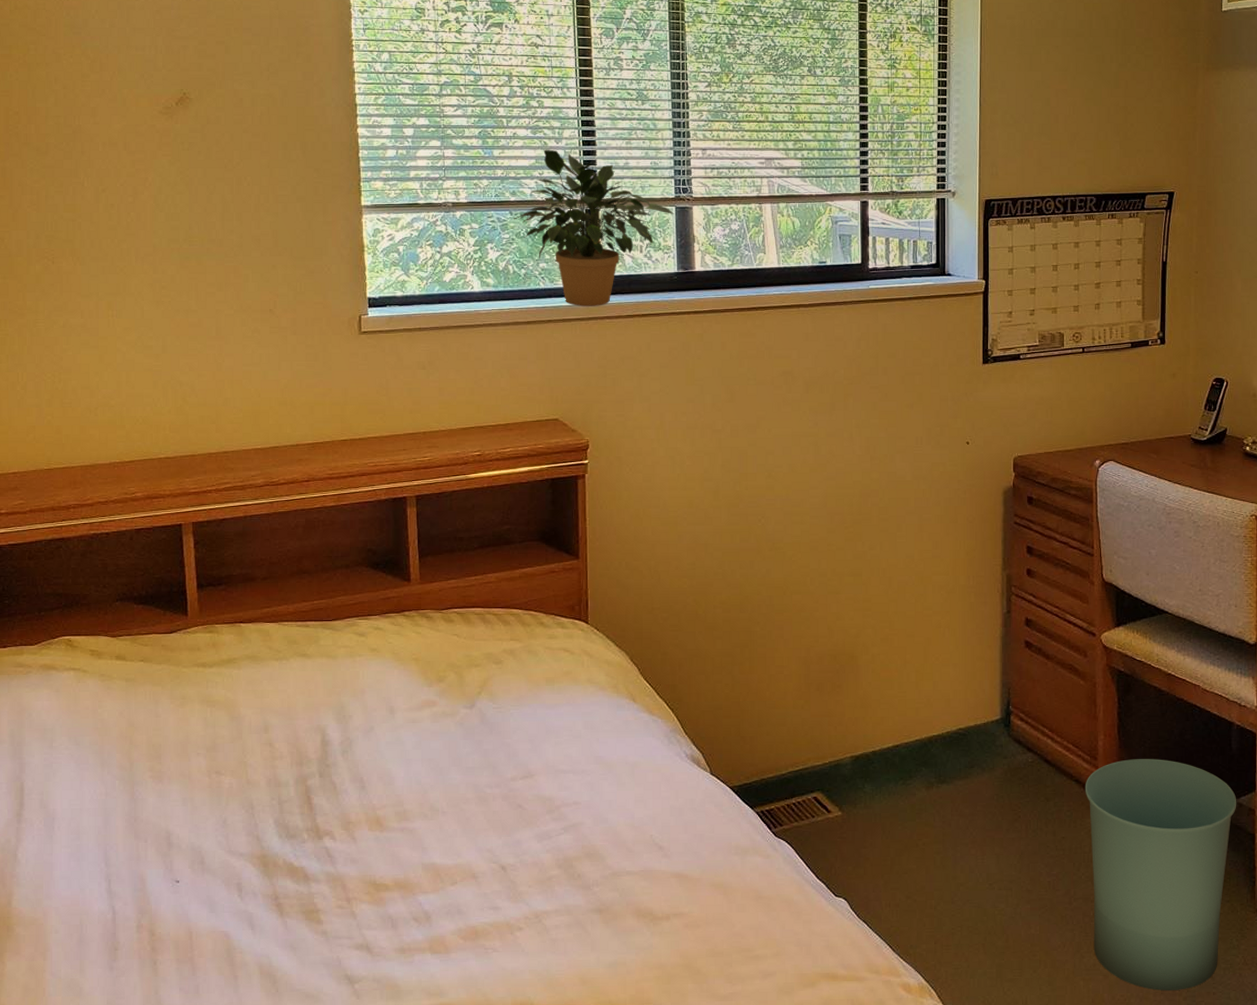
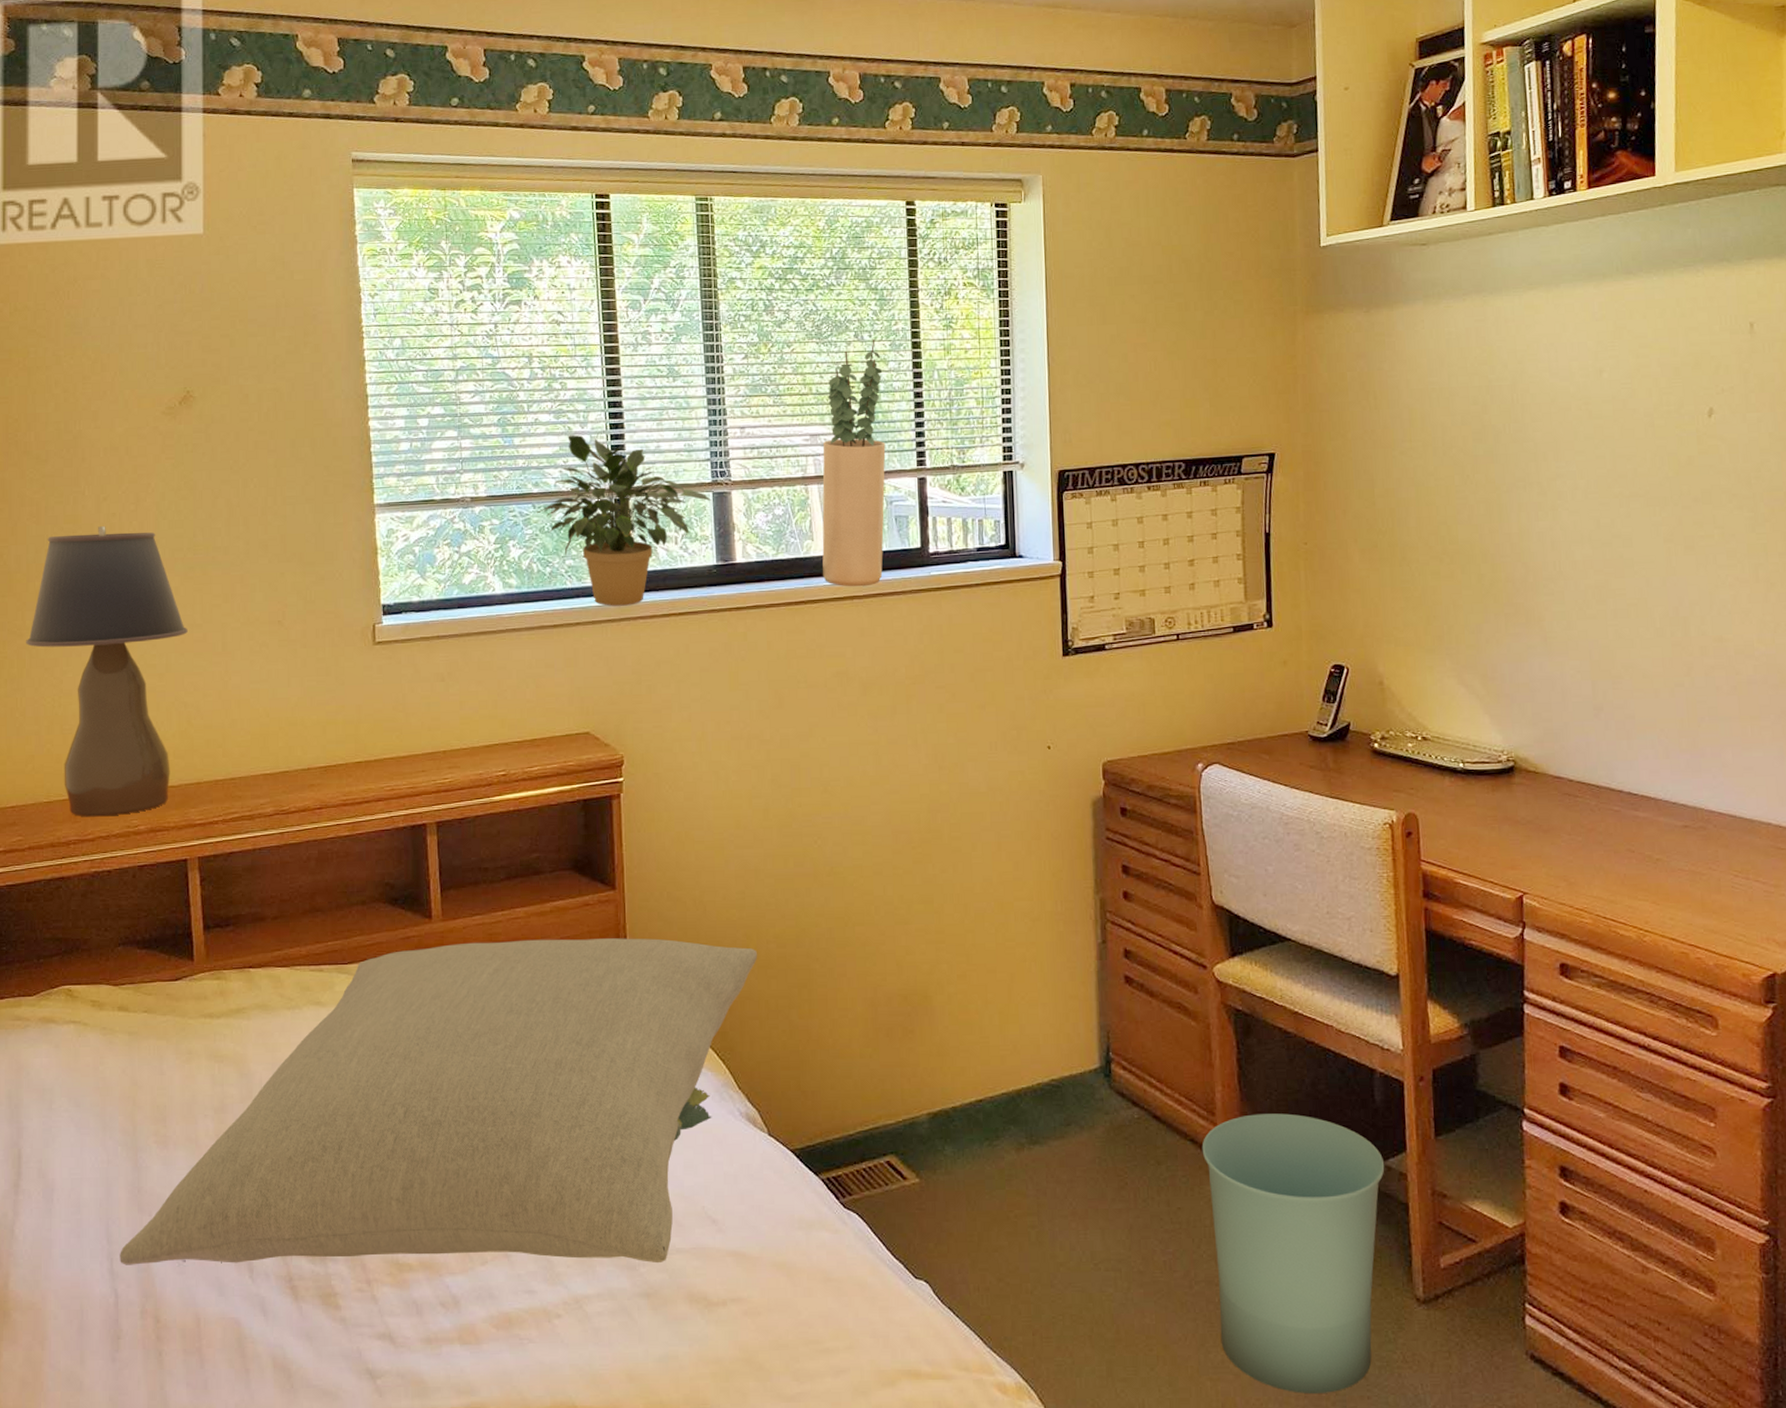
table lamp: none [27,216,183,484] -> present [26,526,188,817]
pillow: none [117,601,706,886] -> present [120,938,758,1265]
vase: none [773,74,833,297] -> present [822,338,886,587]

